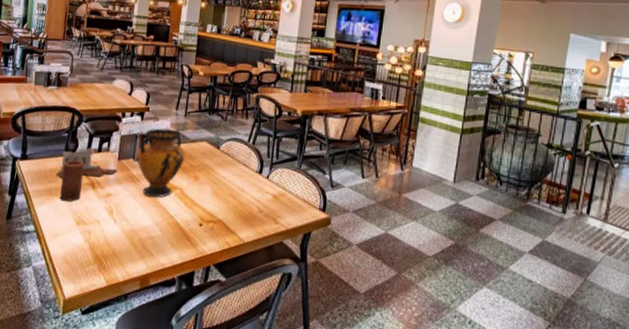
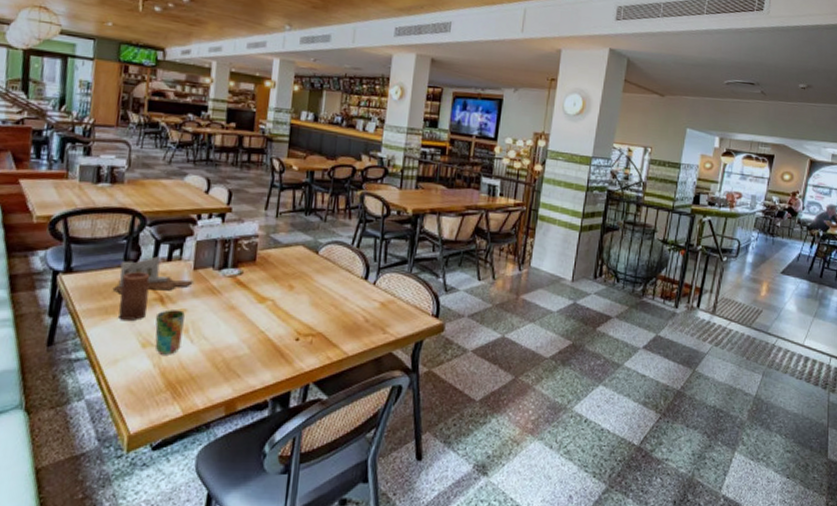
cup: none [86,193,110,233] -> present [155,309,185,355]
vase: present [136,128,186,197] -> none [216,231,278,311]

